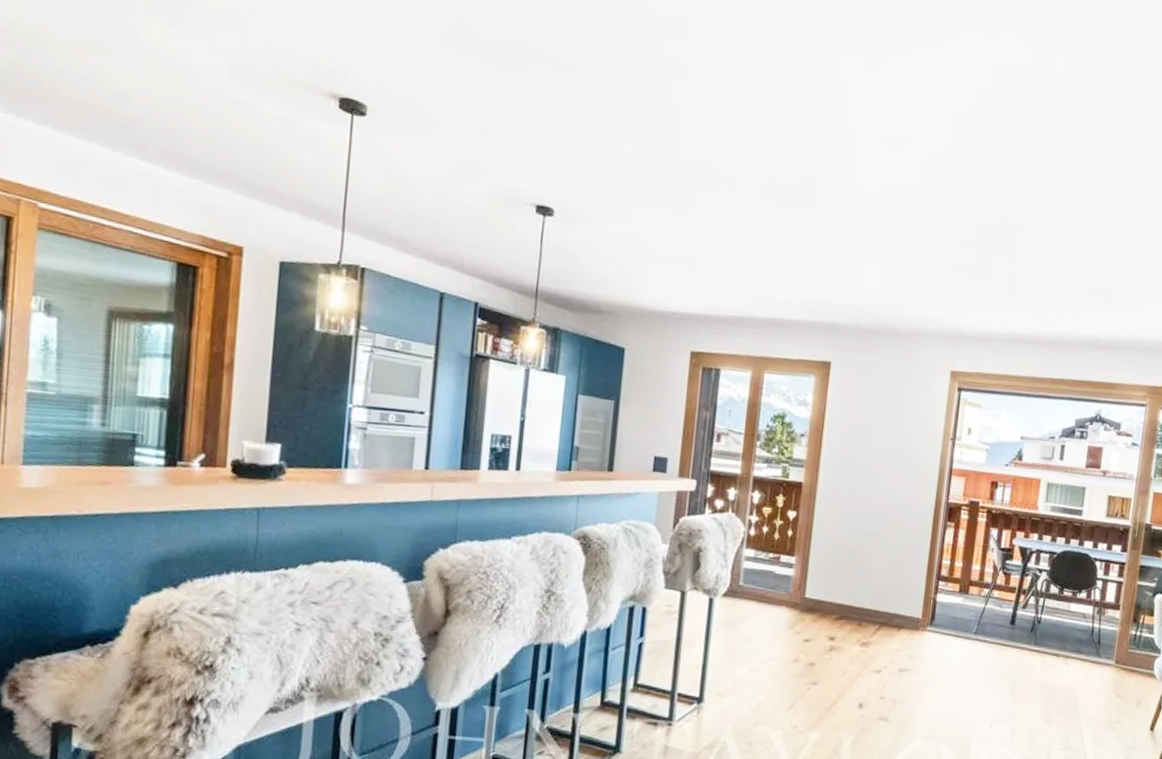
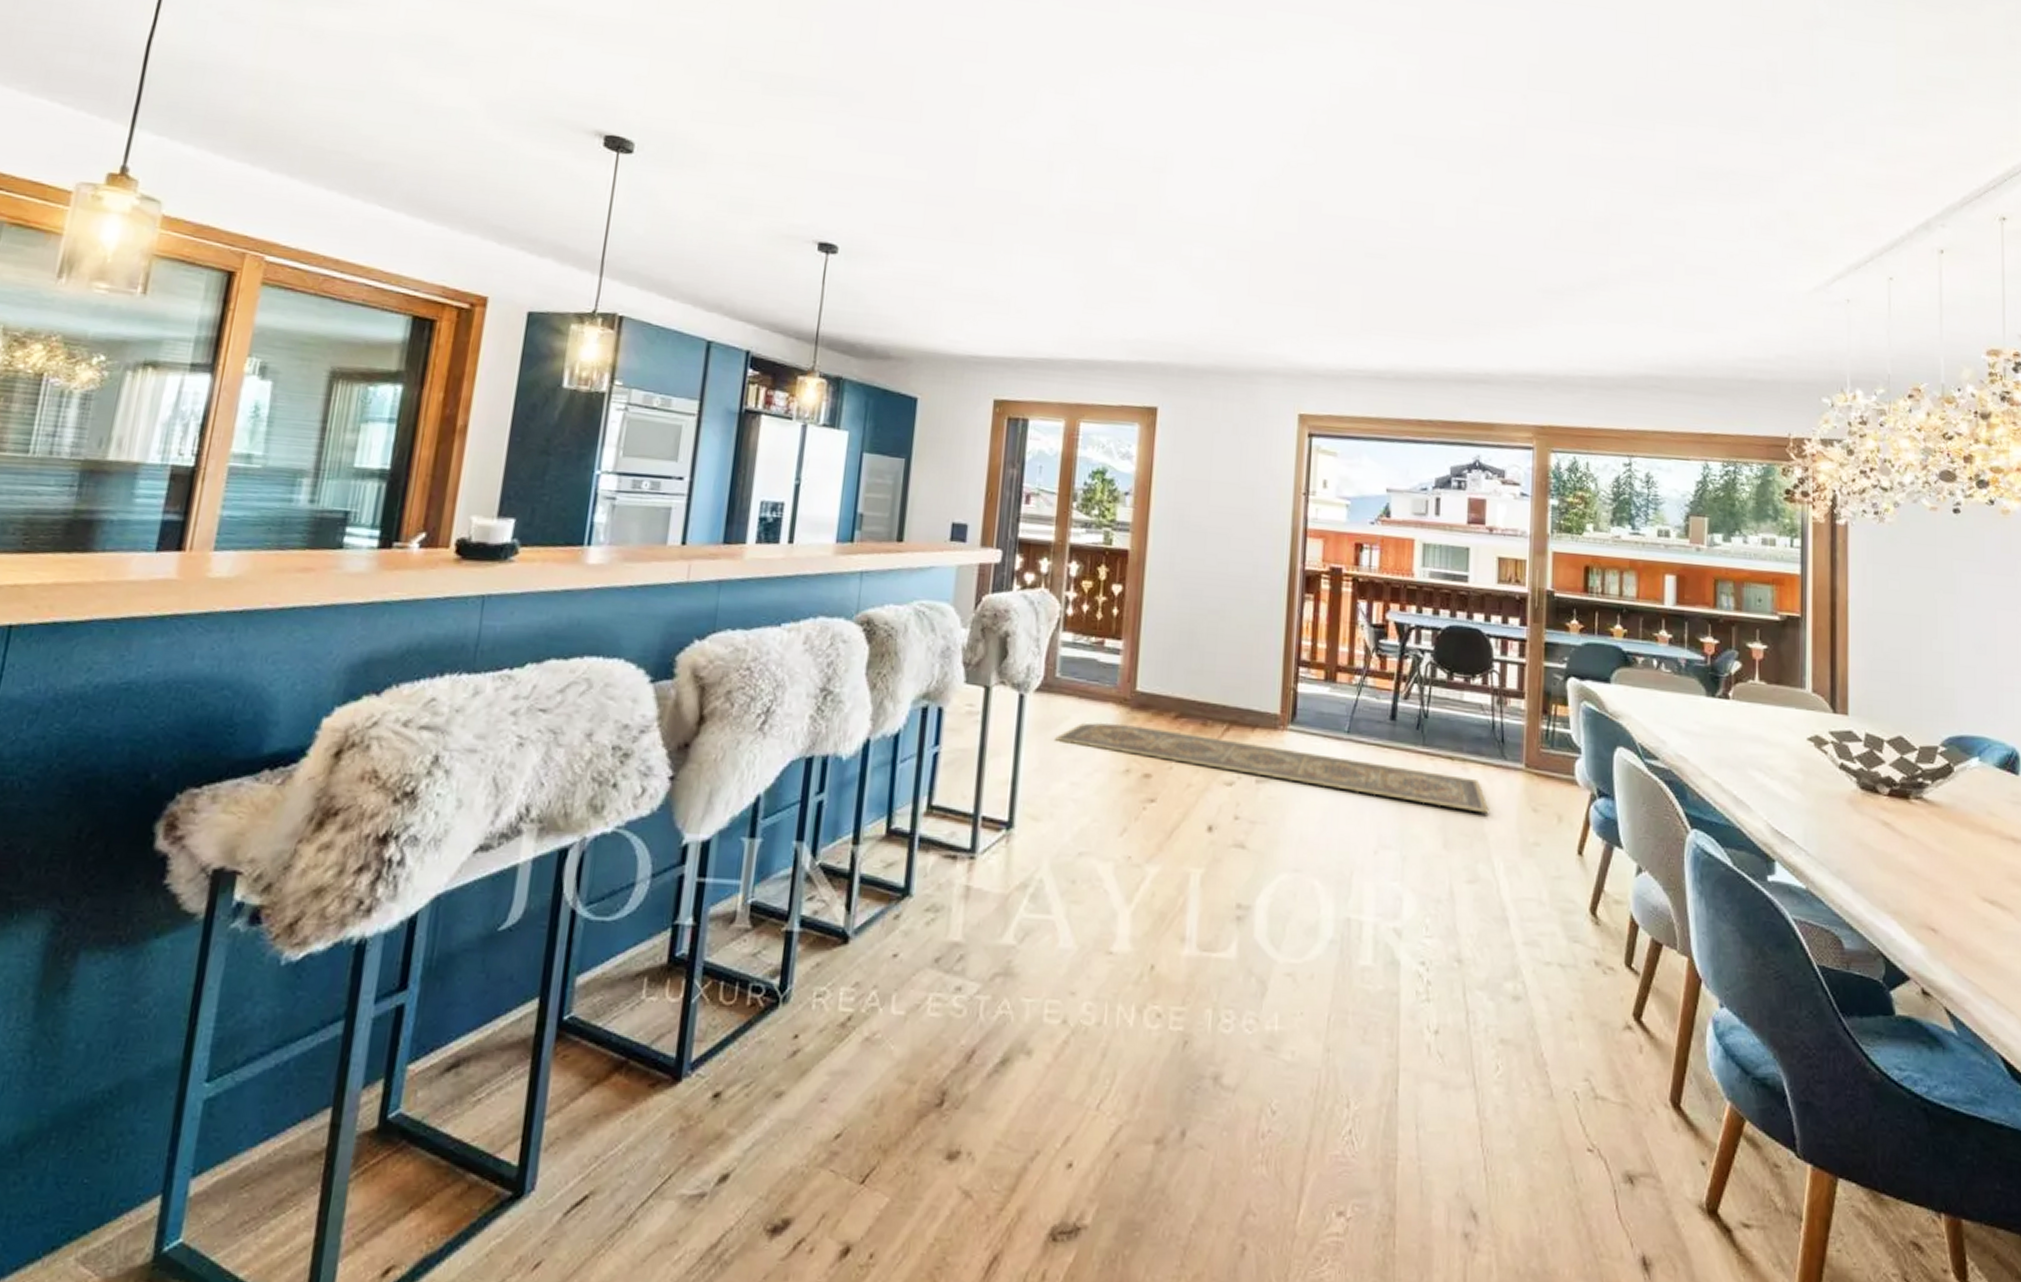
rug: none [738,621,1084,698] -> present [1055,722,1489,814]

